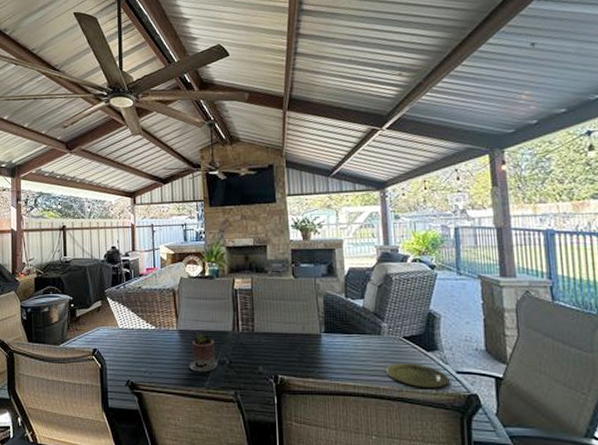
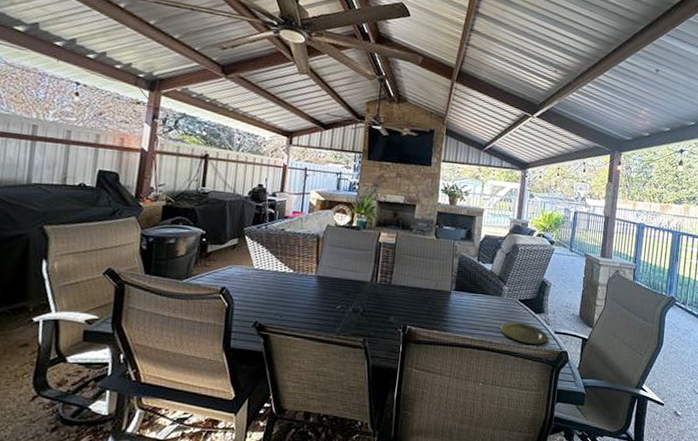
succulent planter: present [189,334,218,372] -> none [322,281,352,319]

